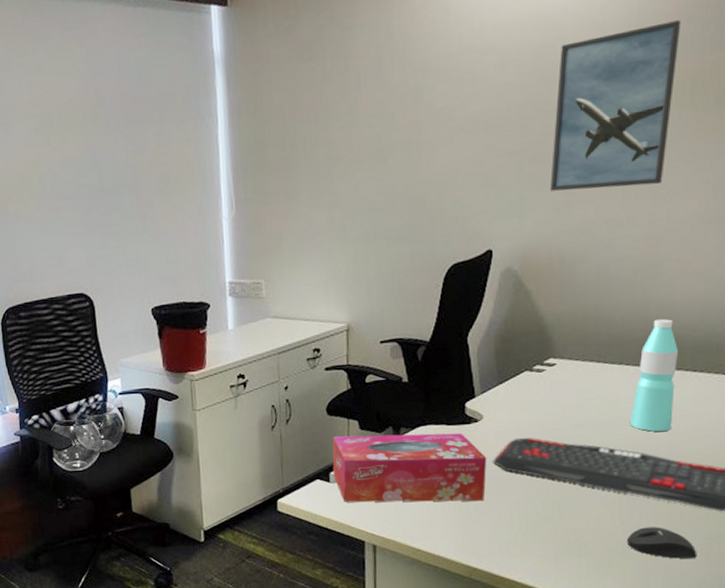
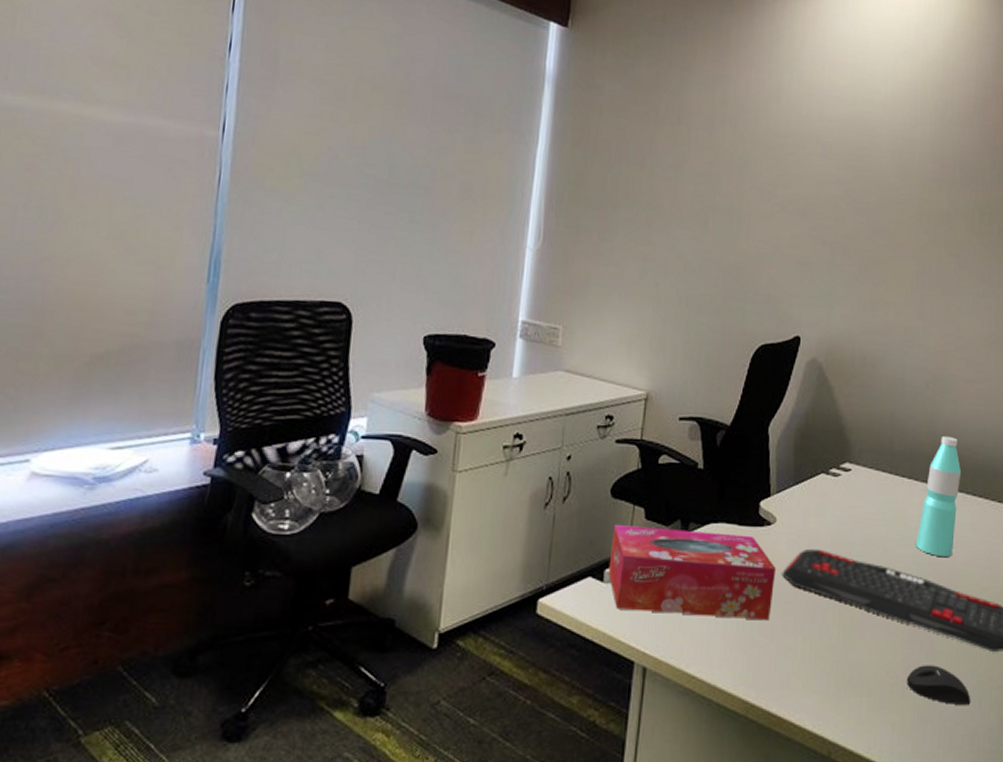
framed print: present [549,20,681,191] -> none [857,150,974,300]

